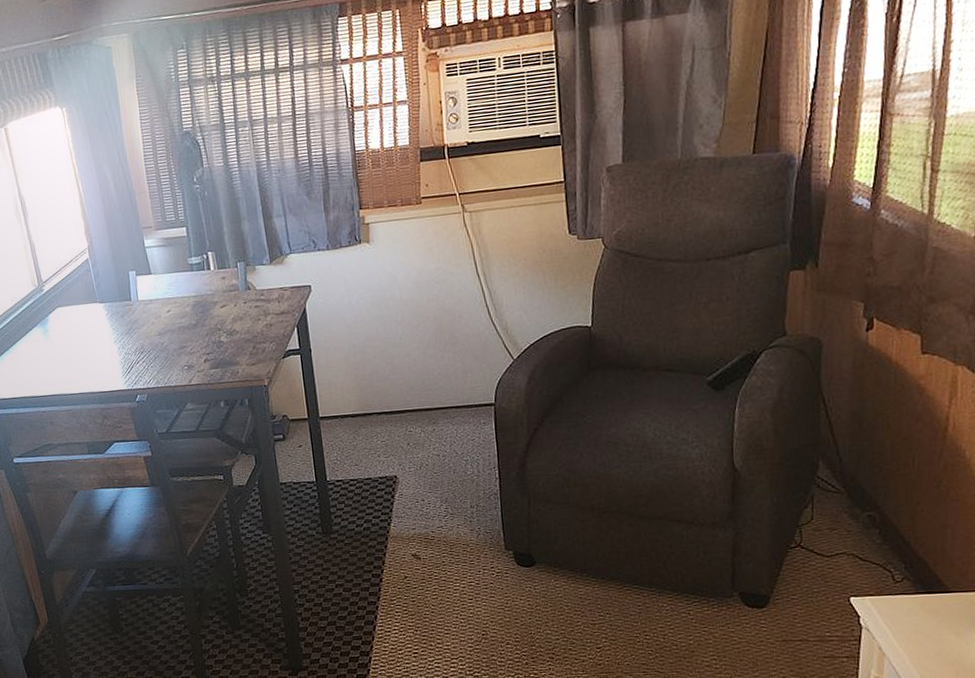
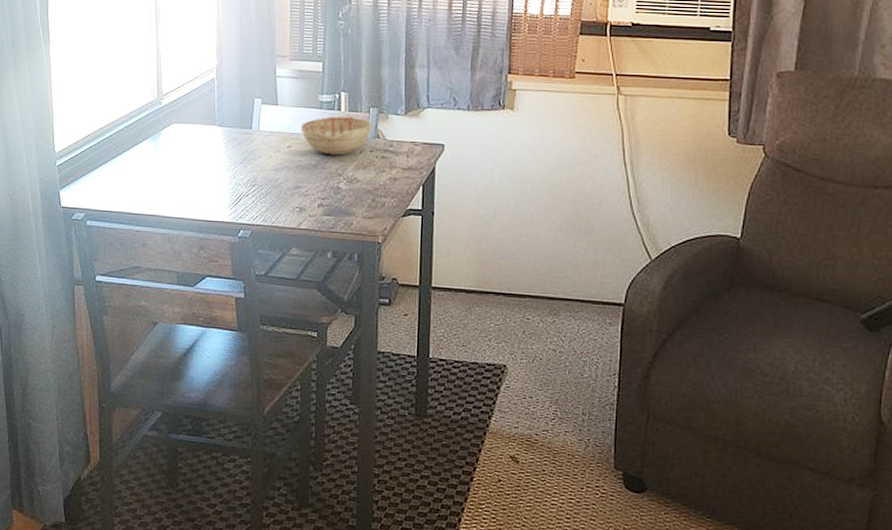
decorative bowl: none [176,273,242,313] -> present [300,116,372,156]

